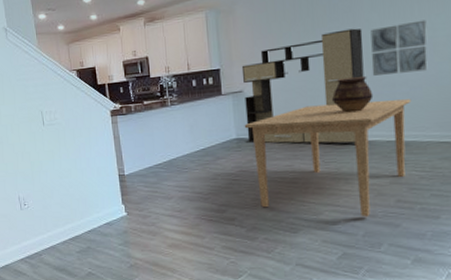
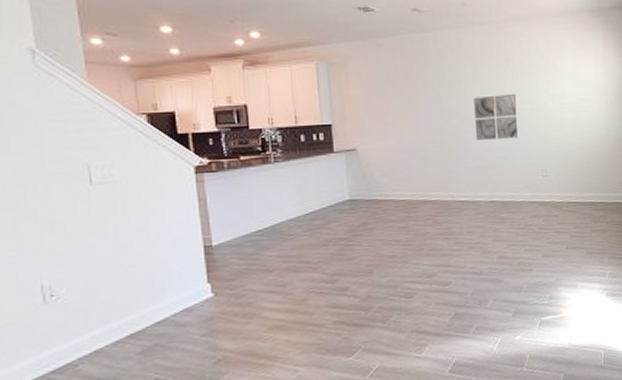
media console: present [241,28,364,144] -> none [355,95,469,205]
dining table: present [244,99,412,218] -> none [357,163,508,276]
ceramic pot: present [332,76,374,113] -> none [442,140,477,175]

